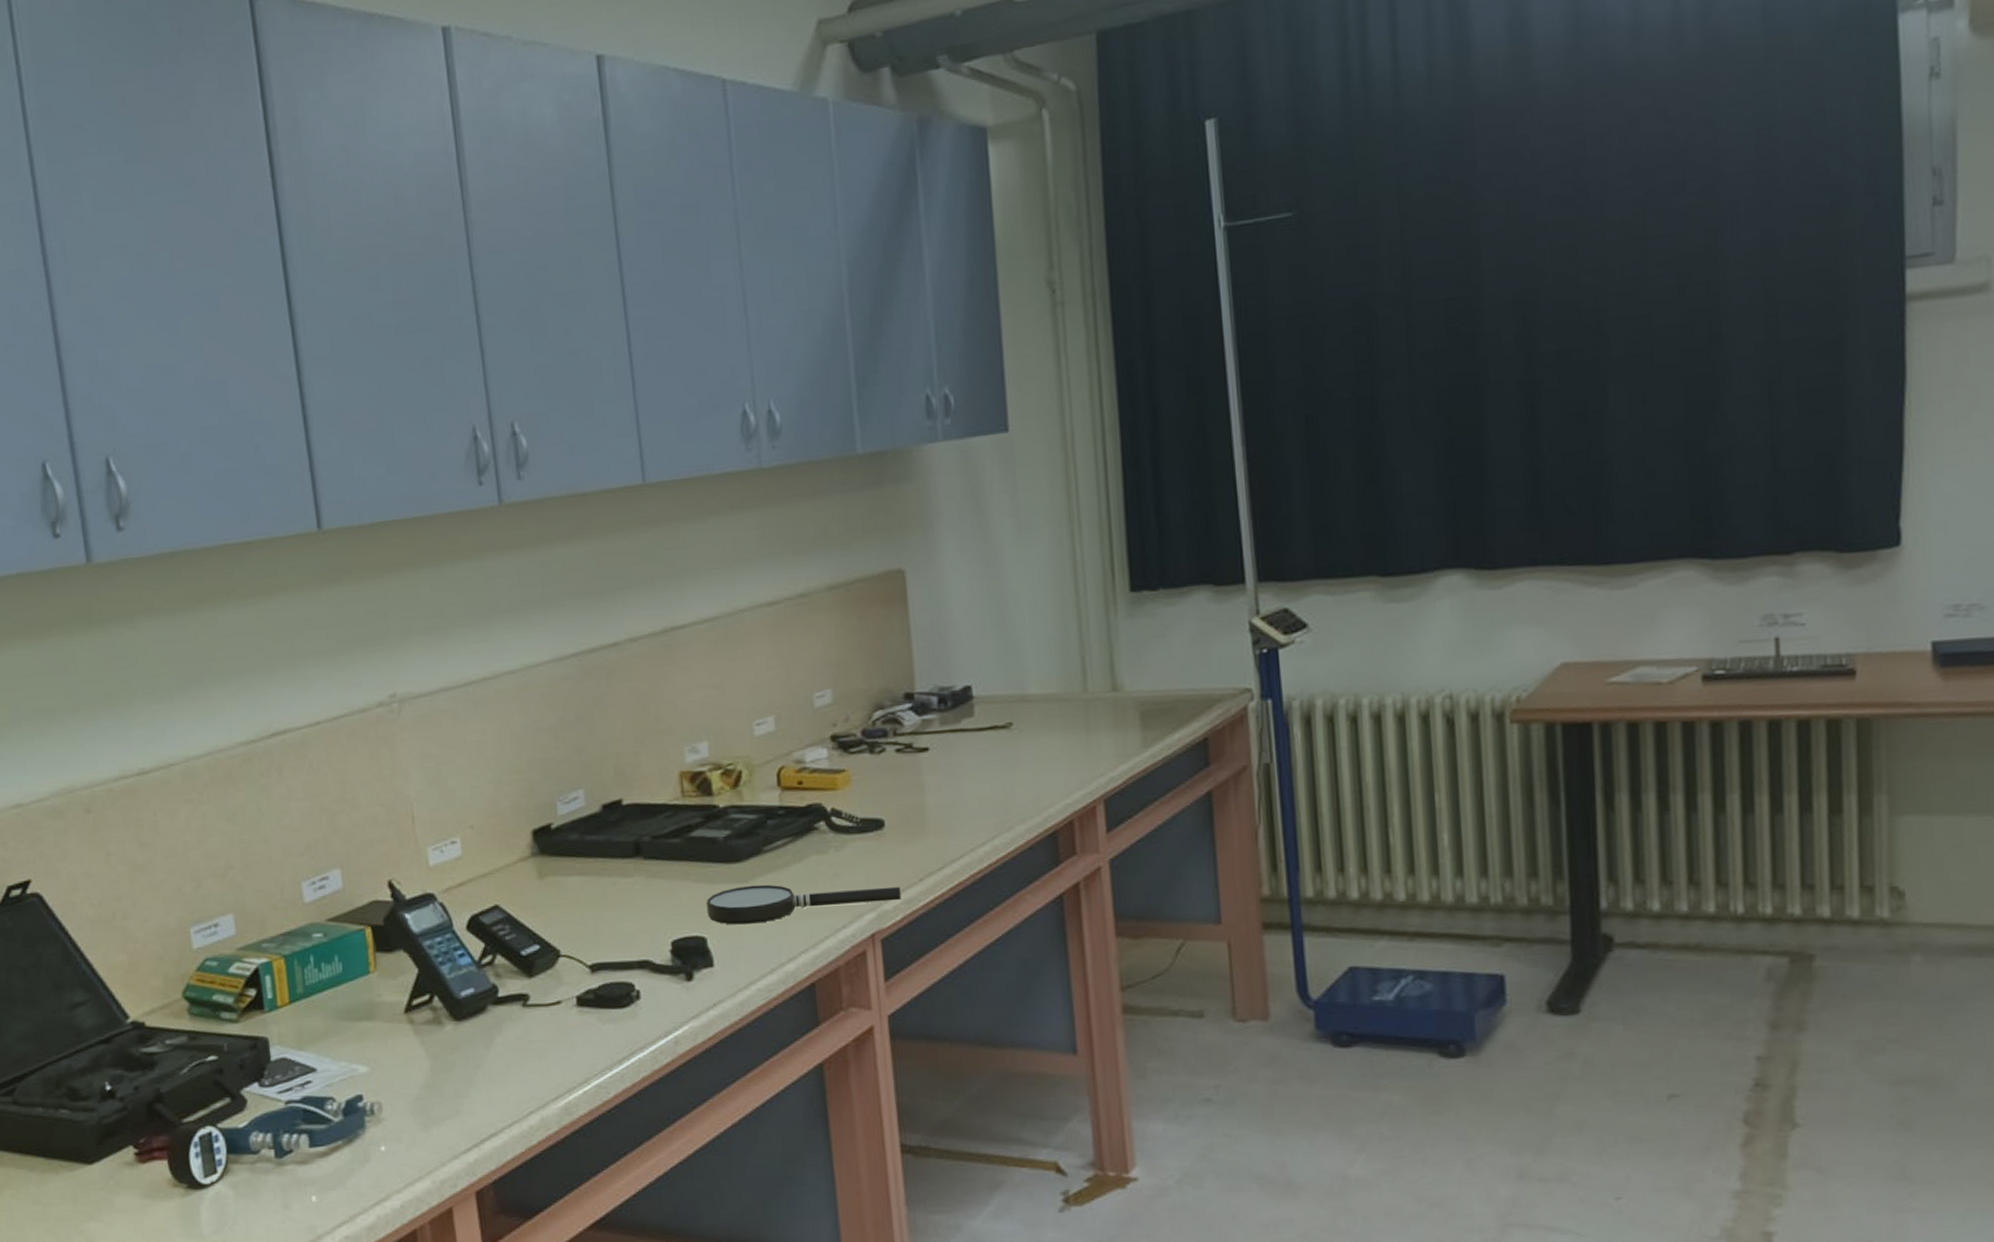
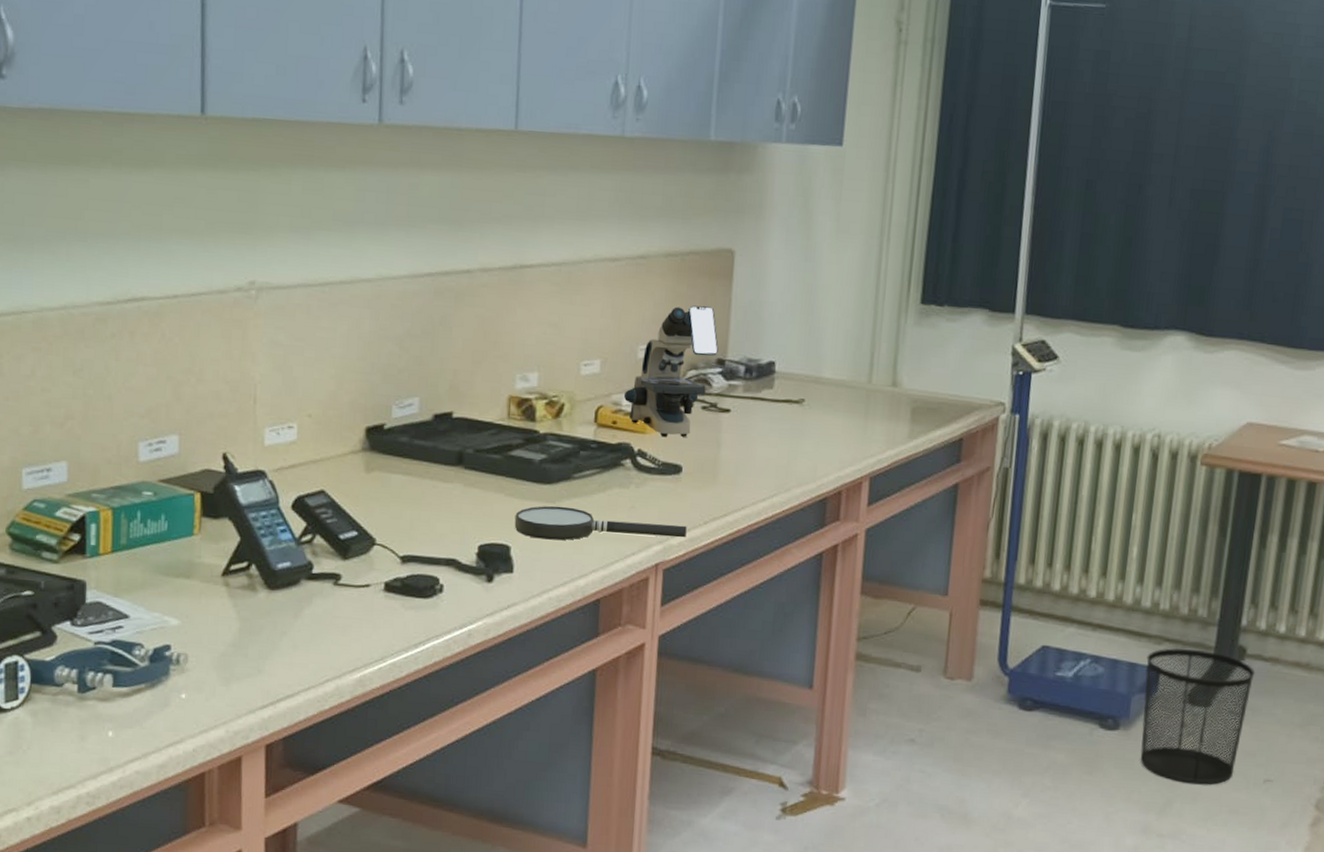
microscope: none [805,637,904,791] -> present [623,305,719,438]
waste bin: none [1484,946,1631,1112] -> present [1140,647,1255,785]

